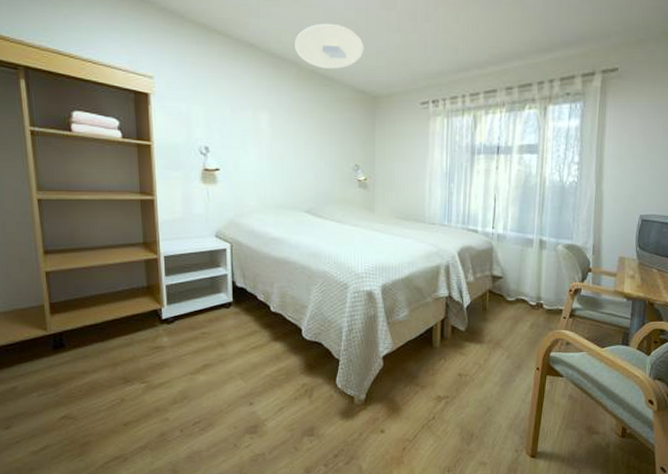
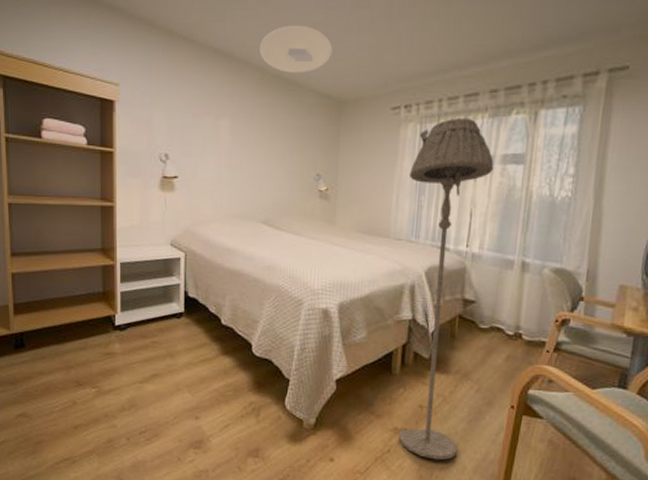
floor lamp: none [439,112,512,422] -> present [399,117,494,460]

